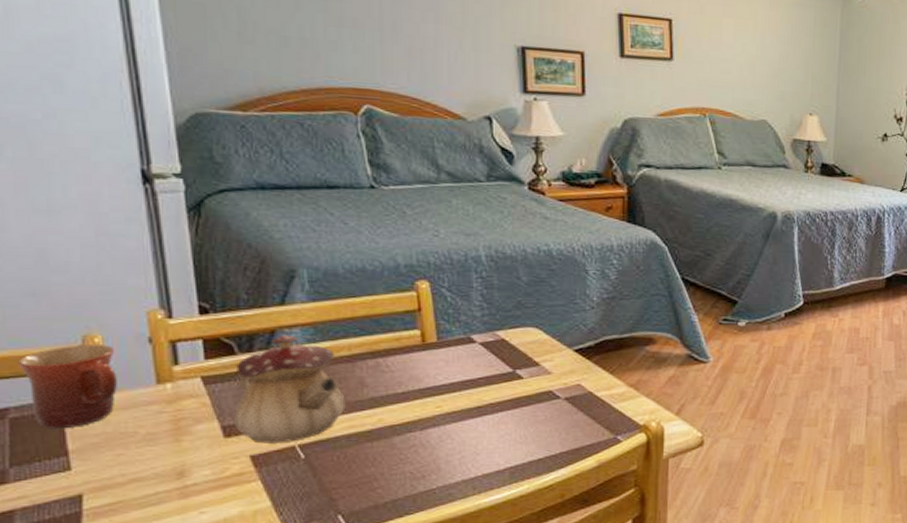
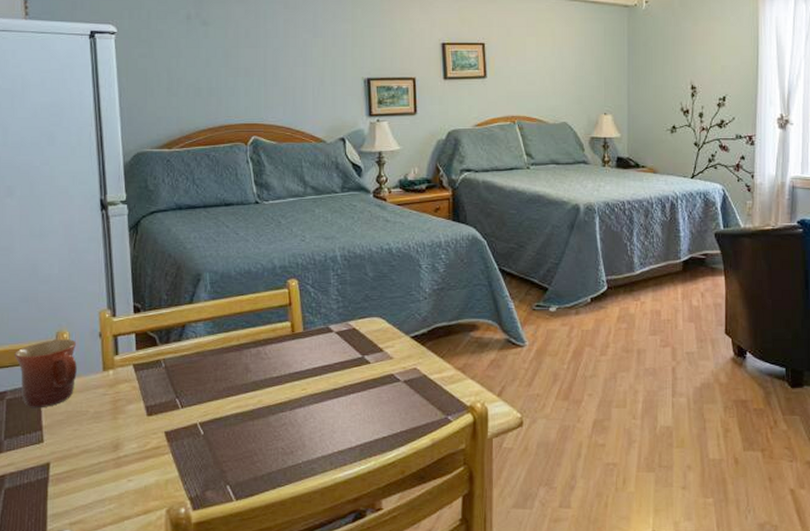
teapot: present [234,334,346,444] -> none [155,328,234,421]

